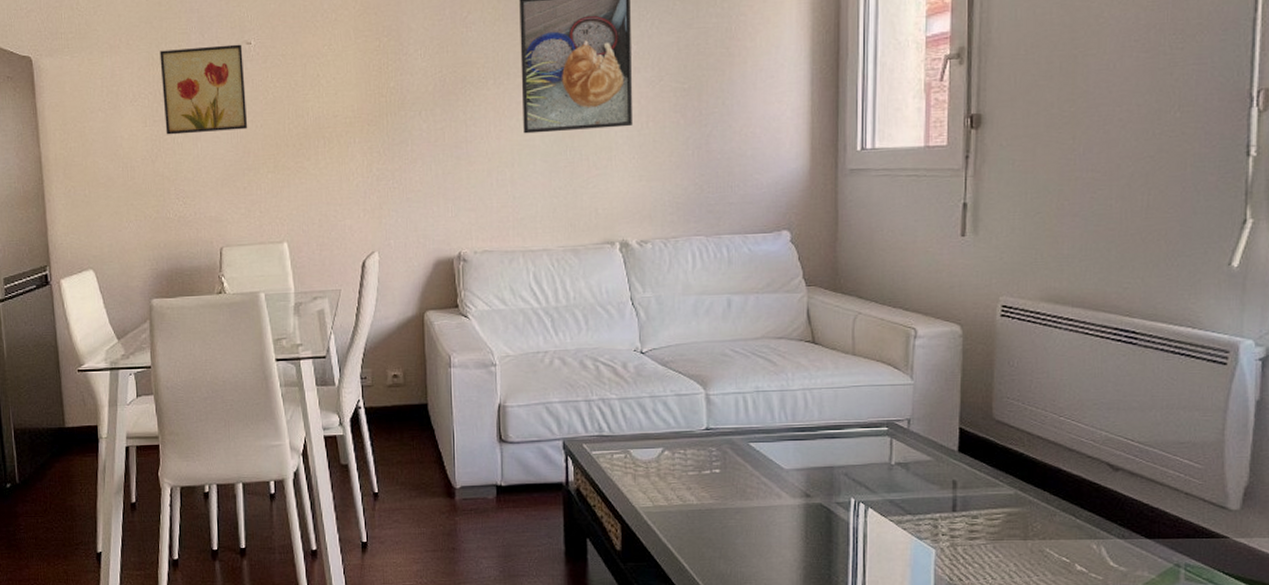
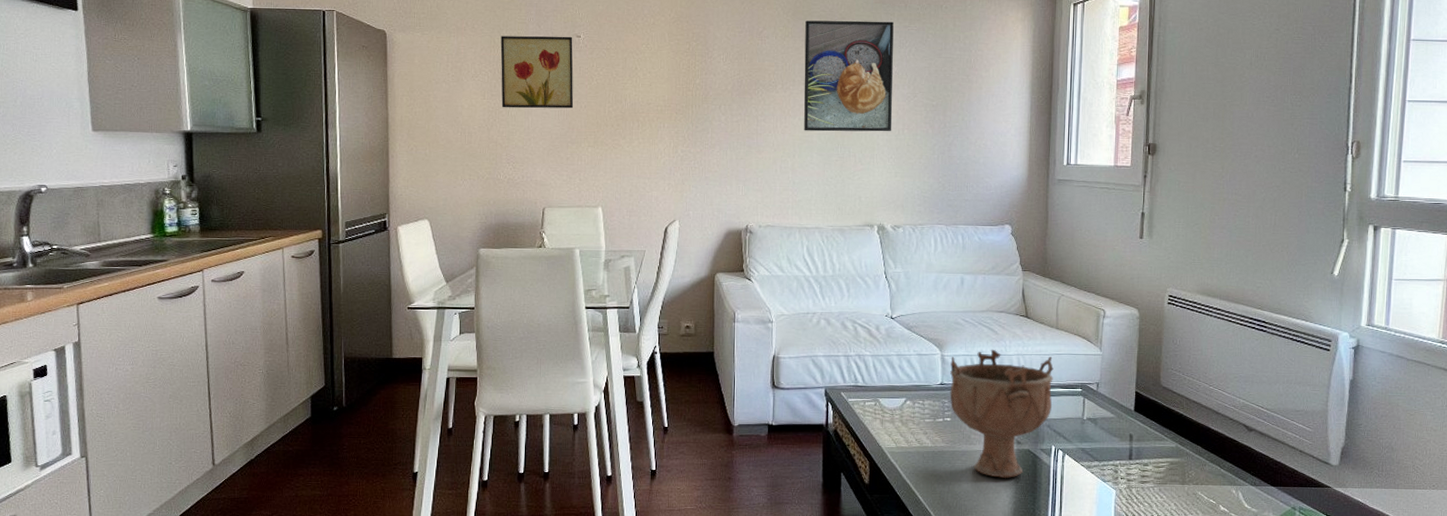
decorative bowl: none [718,384,850,540] -> present [950,349,1054,479]

